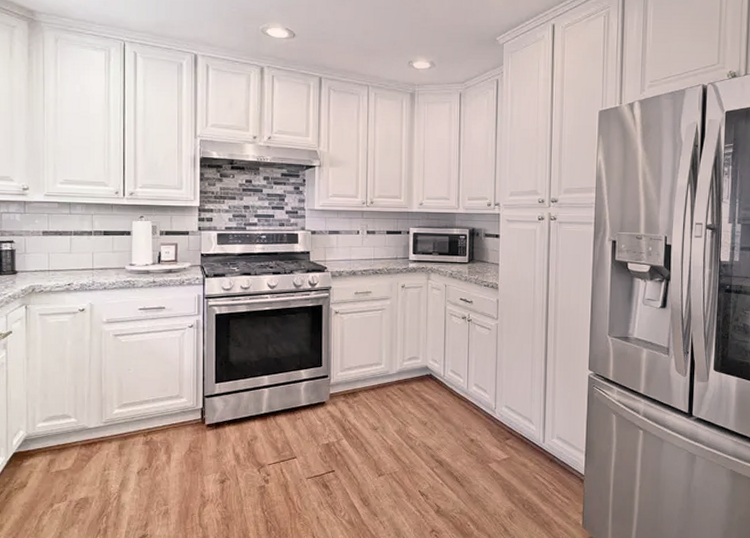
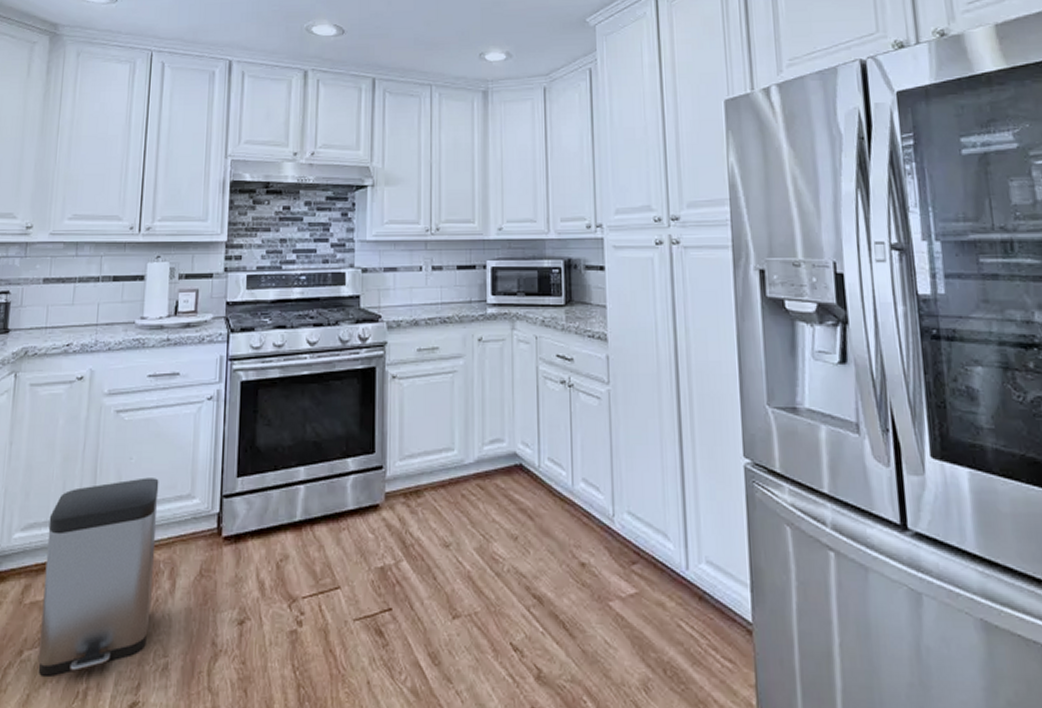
pedal bin: none [66,383,153,520] -> present [38,477,159,676]

